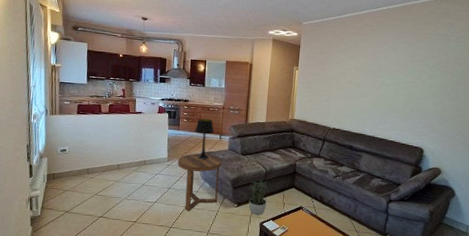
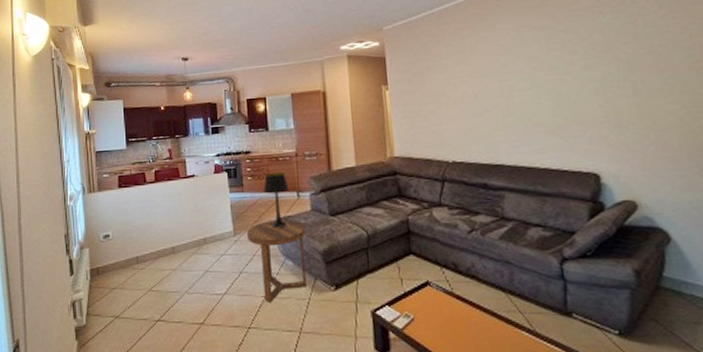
potted plant: present [249,179,268,215] -> none [347,246,376,299]

